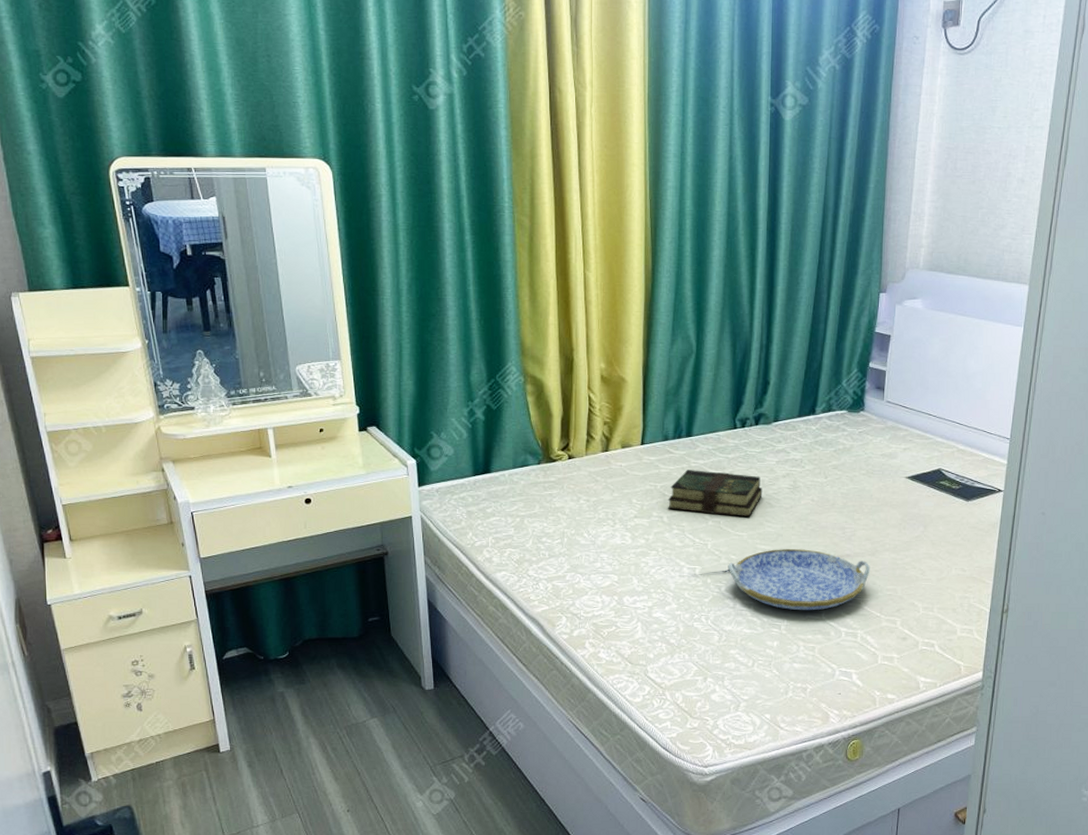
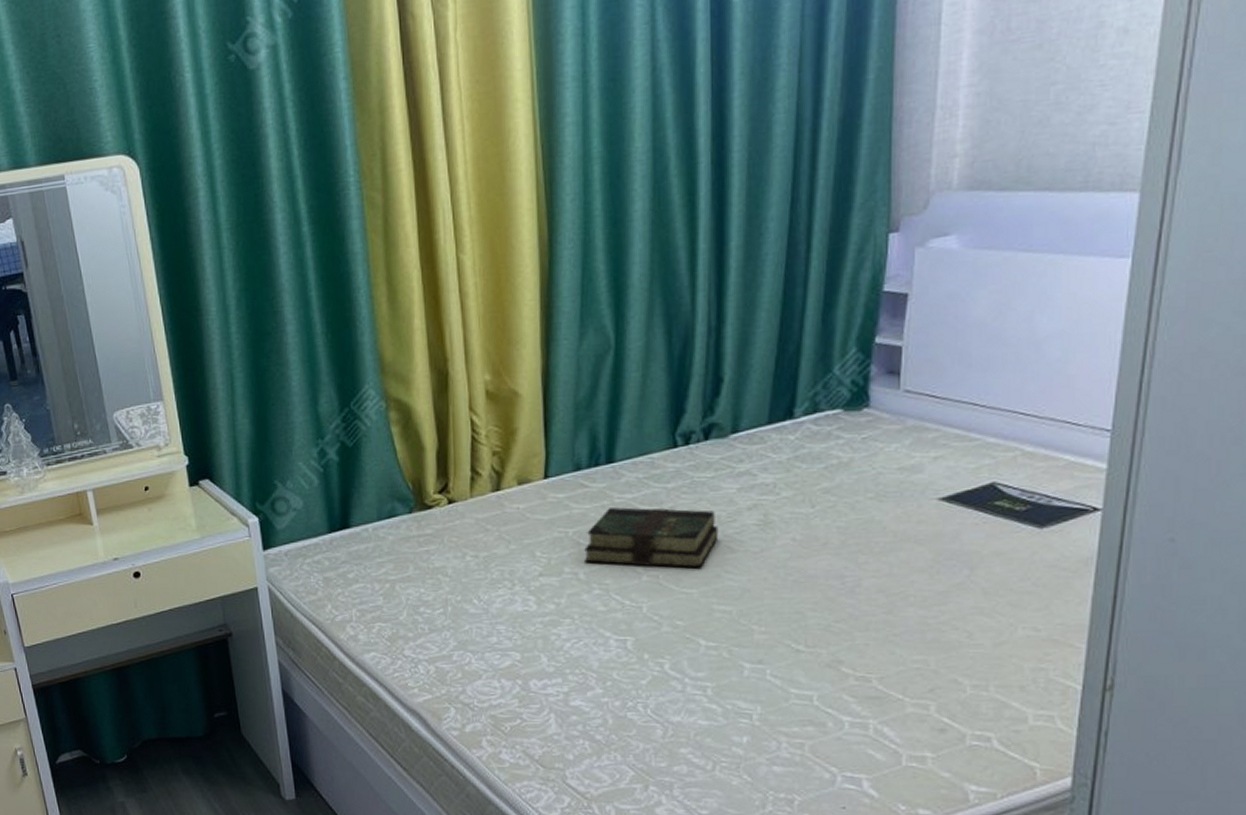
serving tray: present [728,549,871,611] -> none [672,608,886,694]

